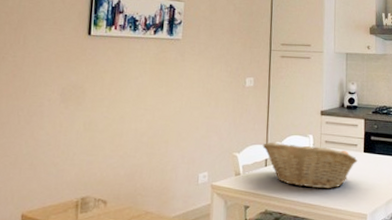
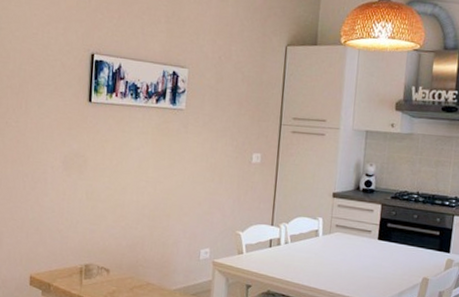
fruit basket: present [262,142,358,188] -> none [267,222,371,275]

